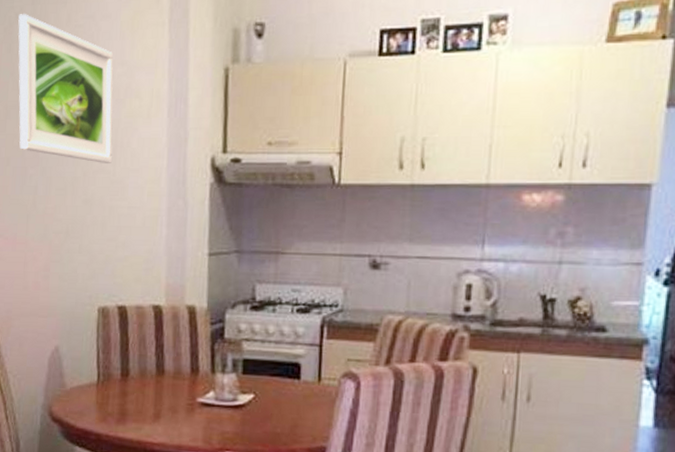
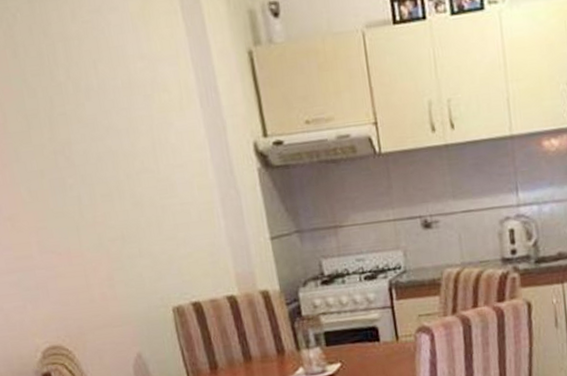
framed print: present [18,14,113,163] -> none [16,14,154,163]

